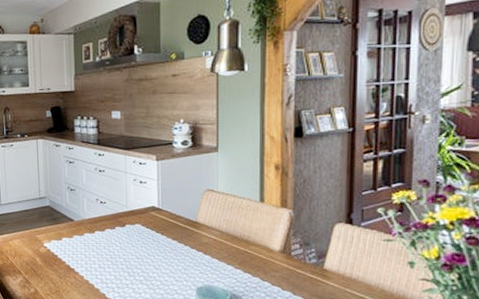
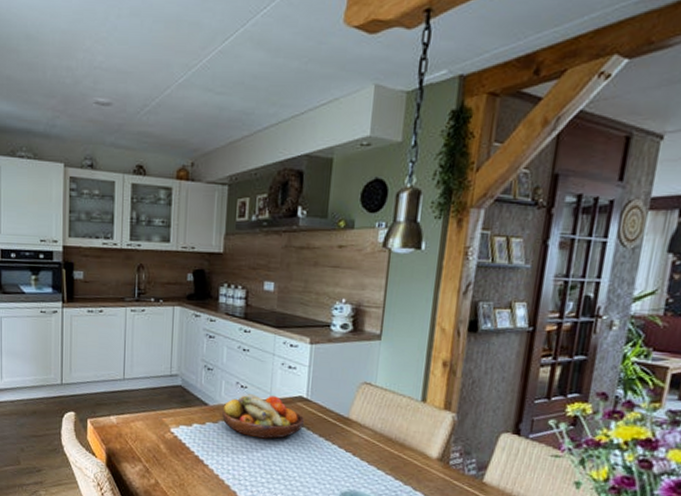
fruit bowl: none [87,208,159,246] -> present [222,394,305,439]

